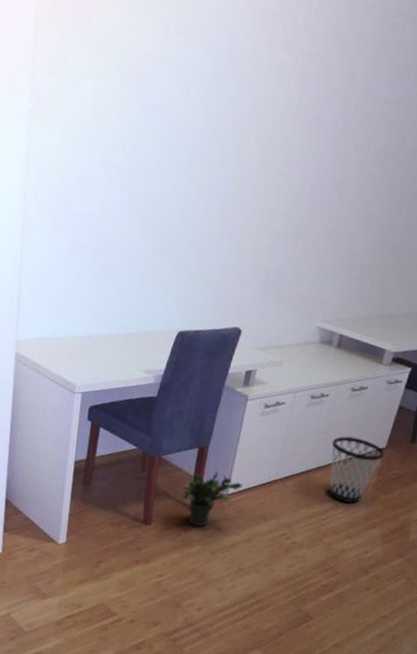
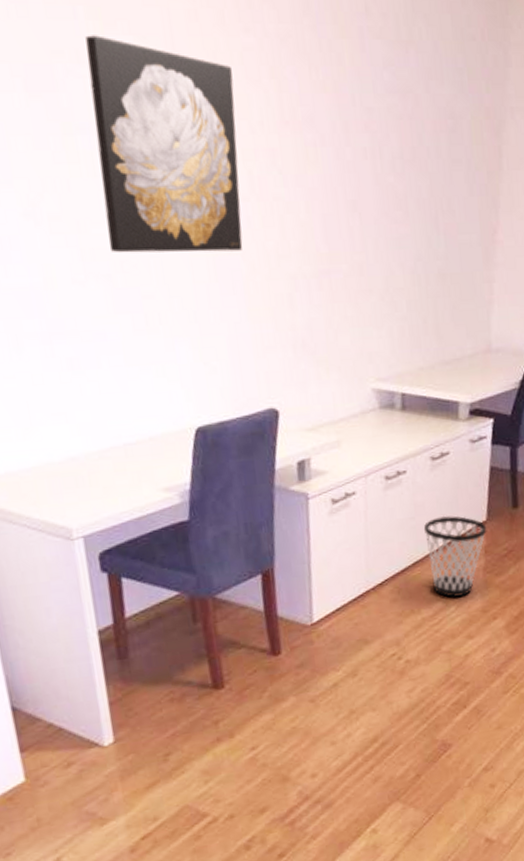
wall art: none [150,45,269,209] -> present [85,35,243,253]
potted plant: present [180,471,243,527] -> none [252,597,329,674]

